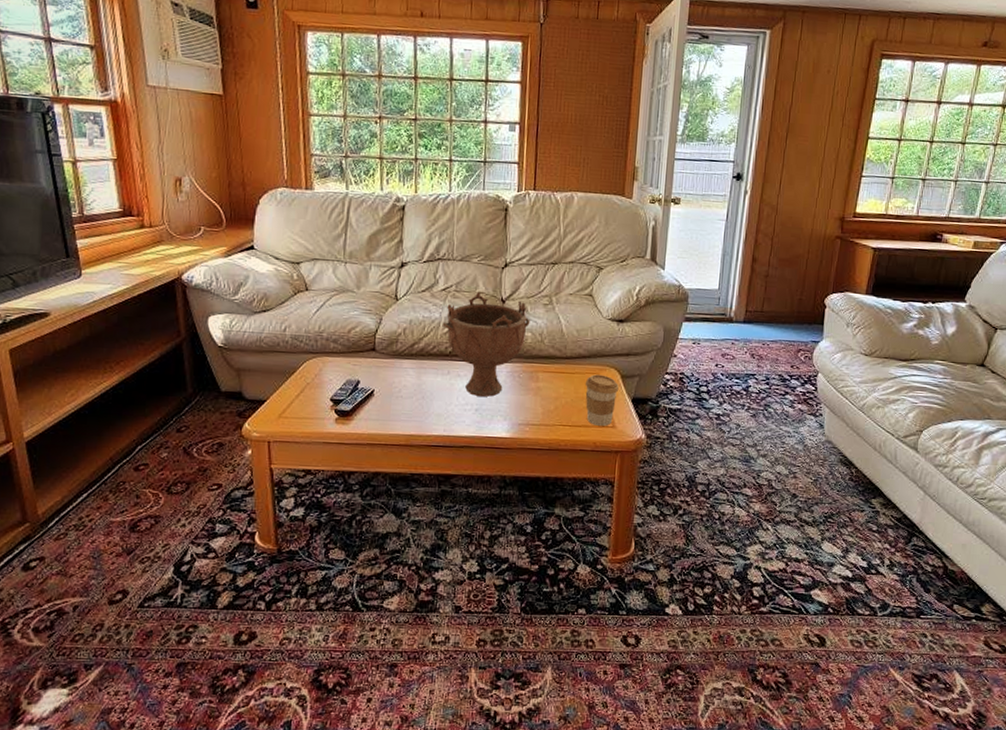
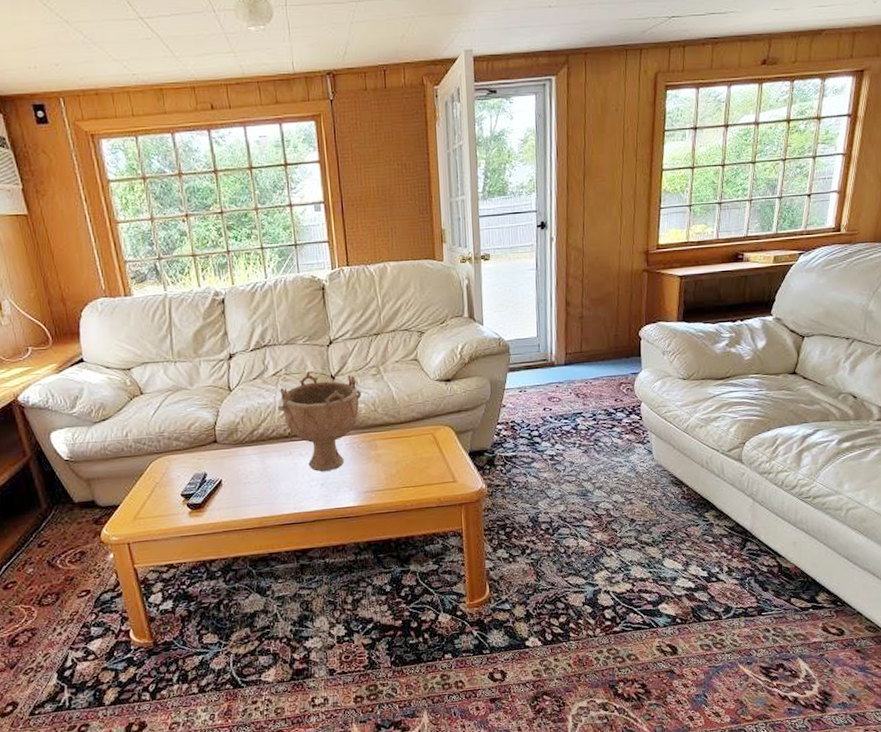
coffee cup: present [585,374,619,426] -> none [422,434,455,483]

